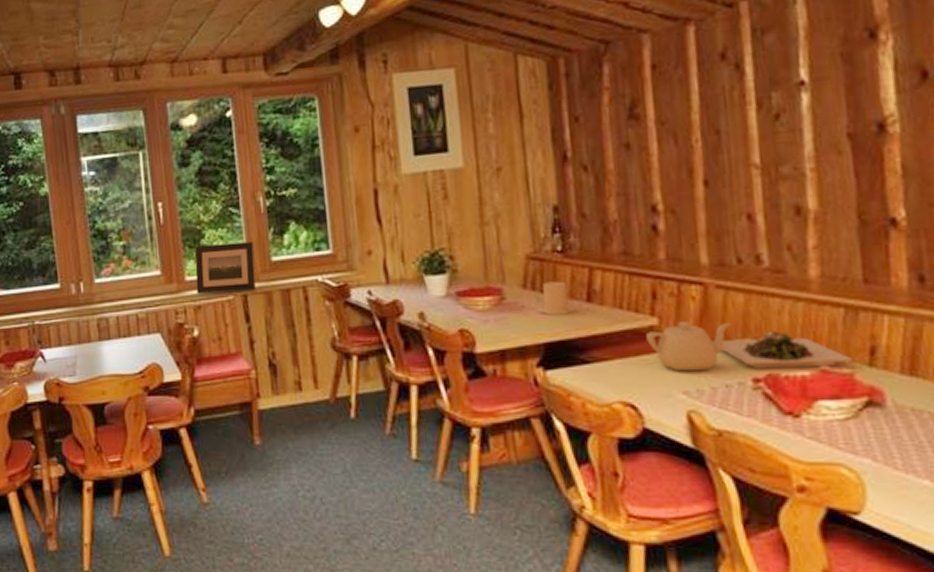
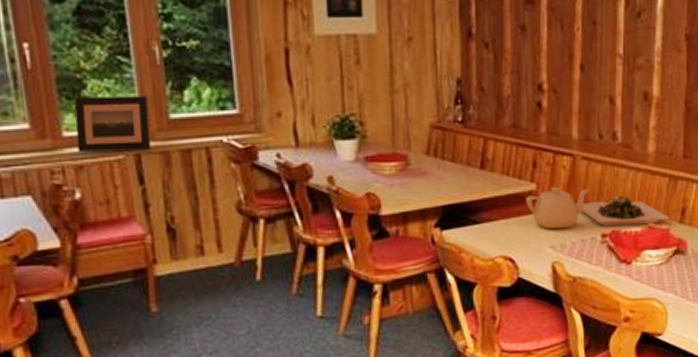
candle: present [537,281,576,315] -> none [437,149,471,180]

